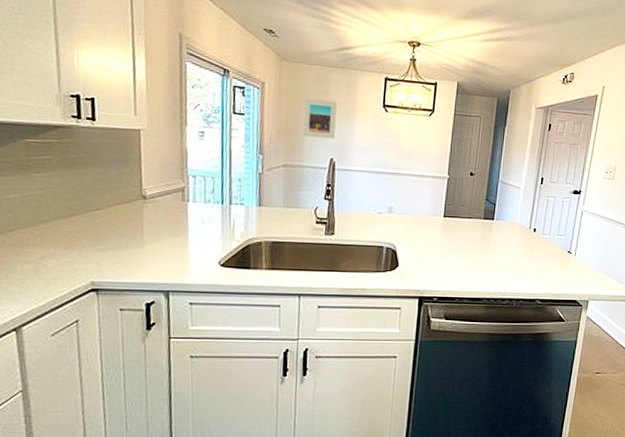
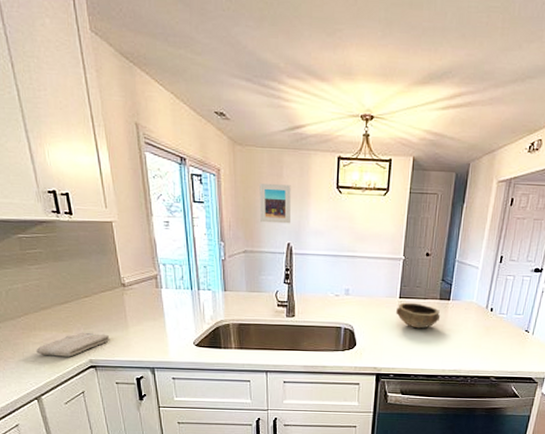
washcloth: none [25,249,120,279] -> present [36,332,110,357]
bowl: none [440,221,485,249] -> present [396,302,441,329]

